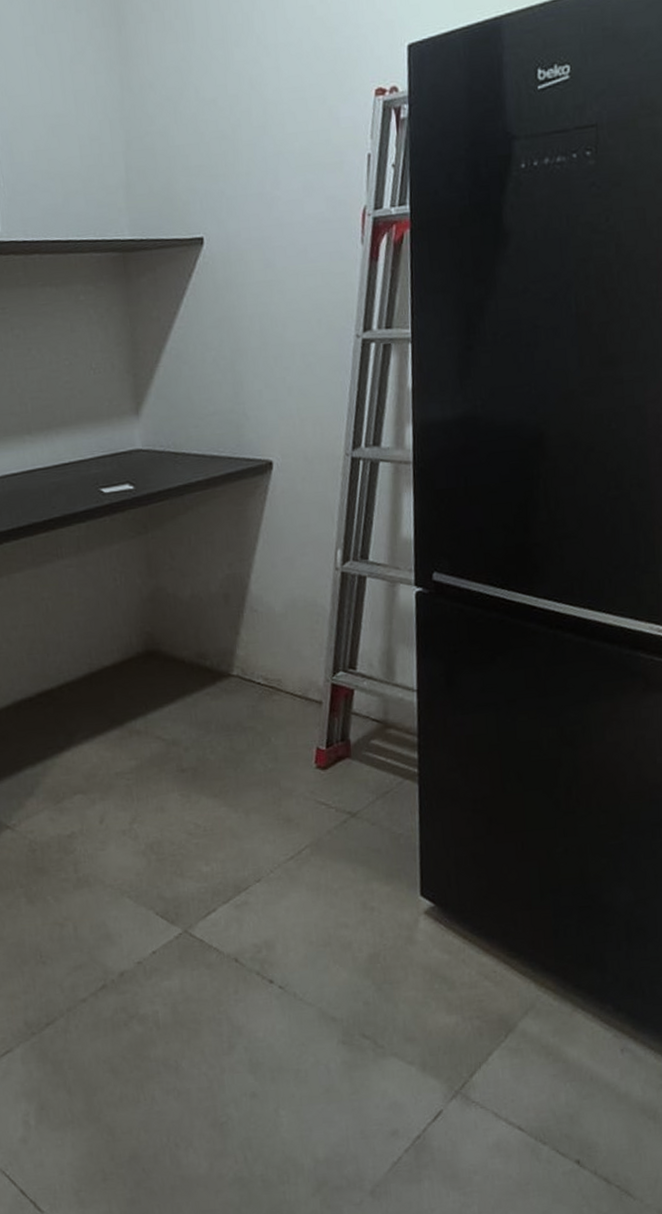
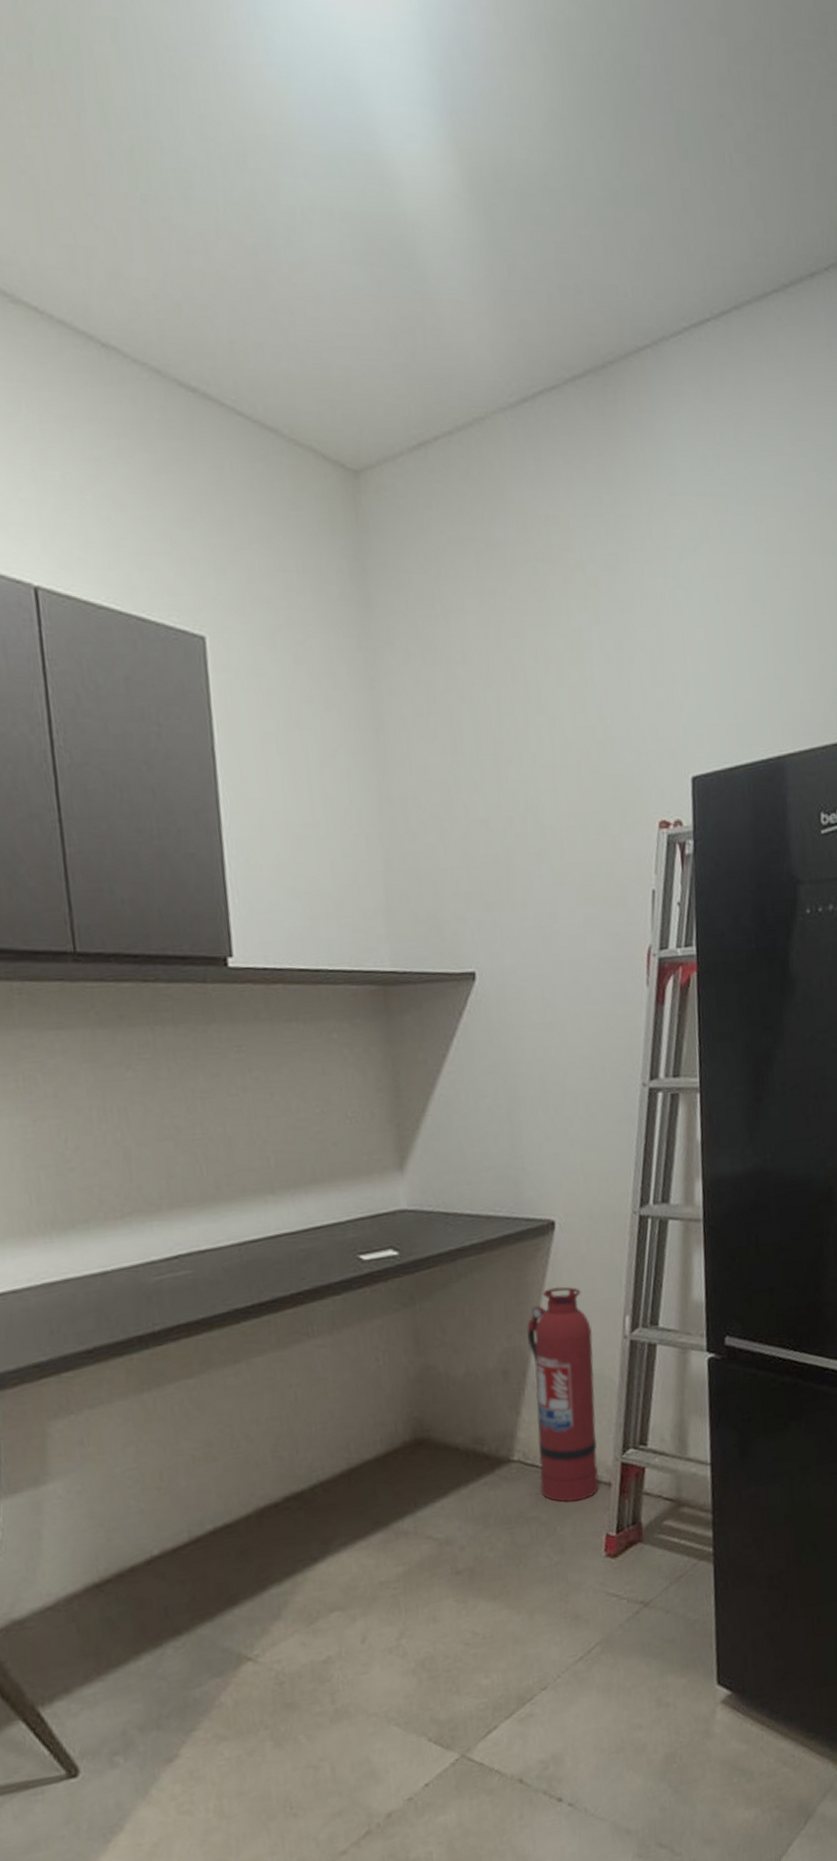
fire extinguisher: none [246,520,311,717] -> present [526,1286,599,1503]

